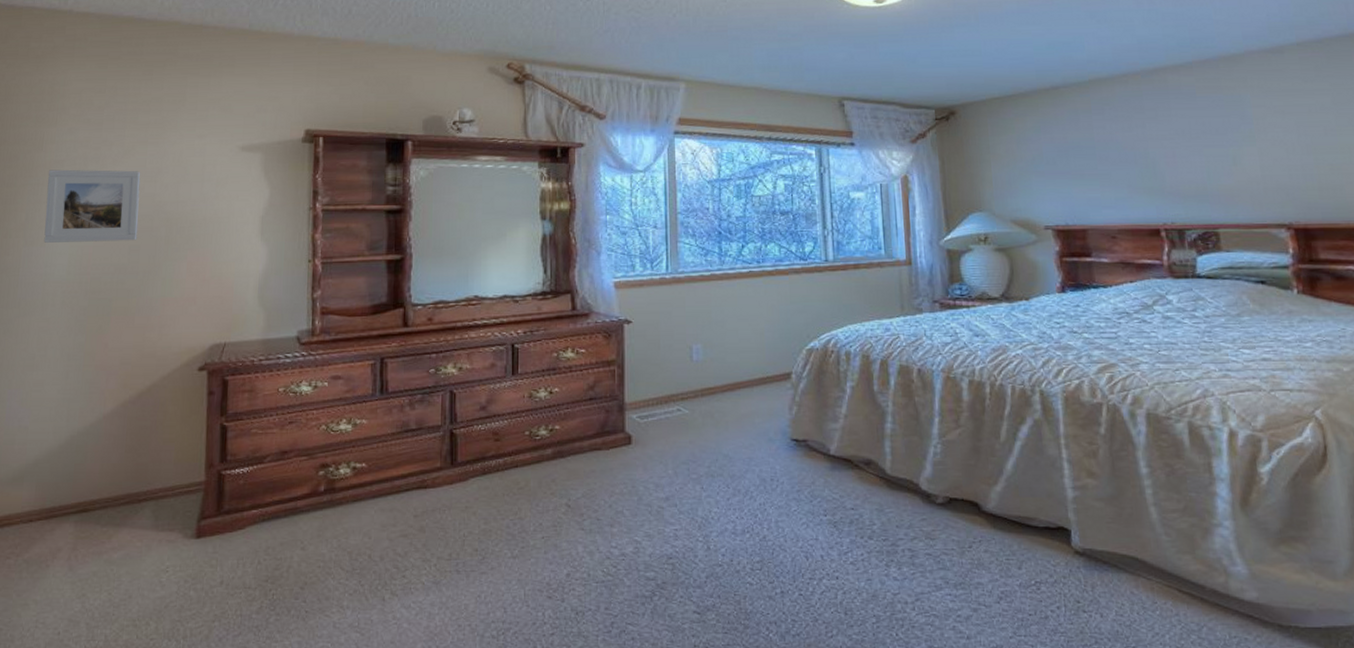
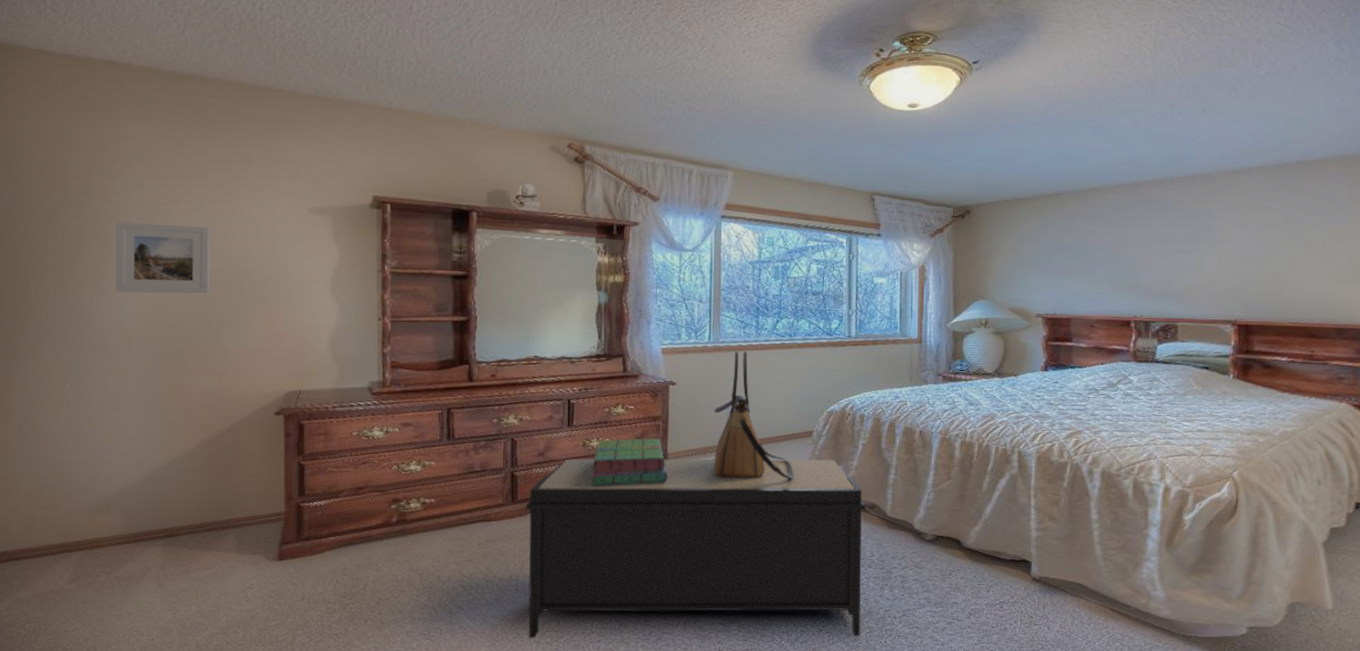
bench: none [466,407,866,631] -> present [525,459,865,639]
stack of books: none [540,386,627,445] -> present [592,438,668,487]
tote bag: none [676,282,773,431] -> present [714,351,794,479]

